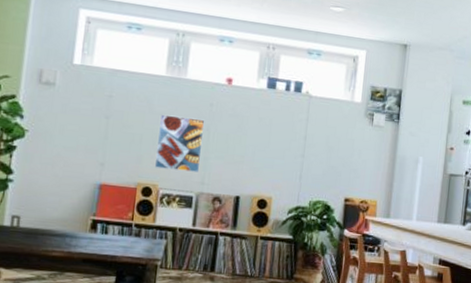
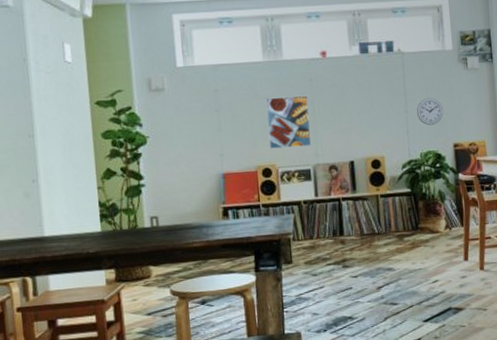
wall clock: none [313,146,341,175] -> present [416,98,443,126]

